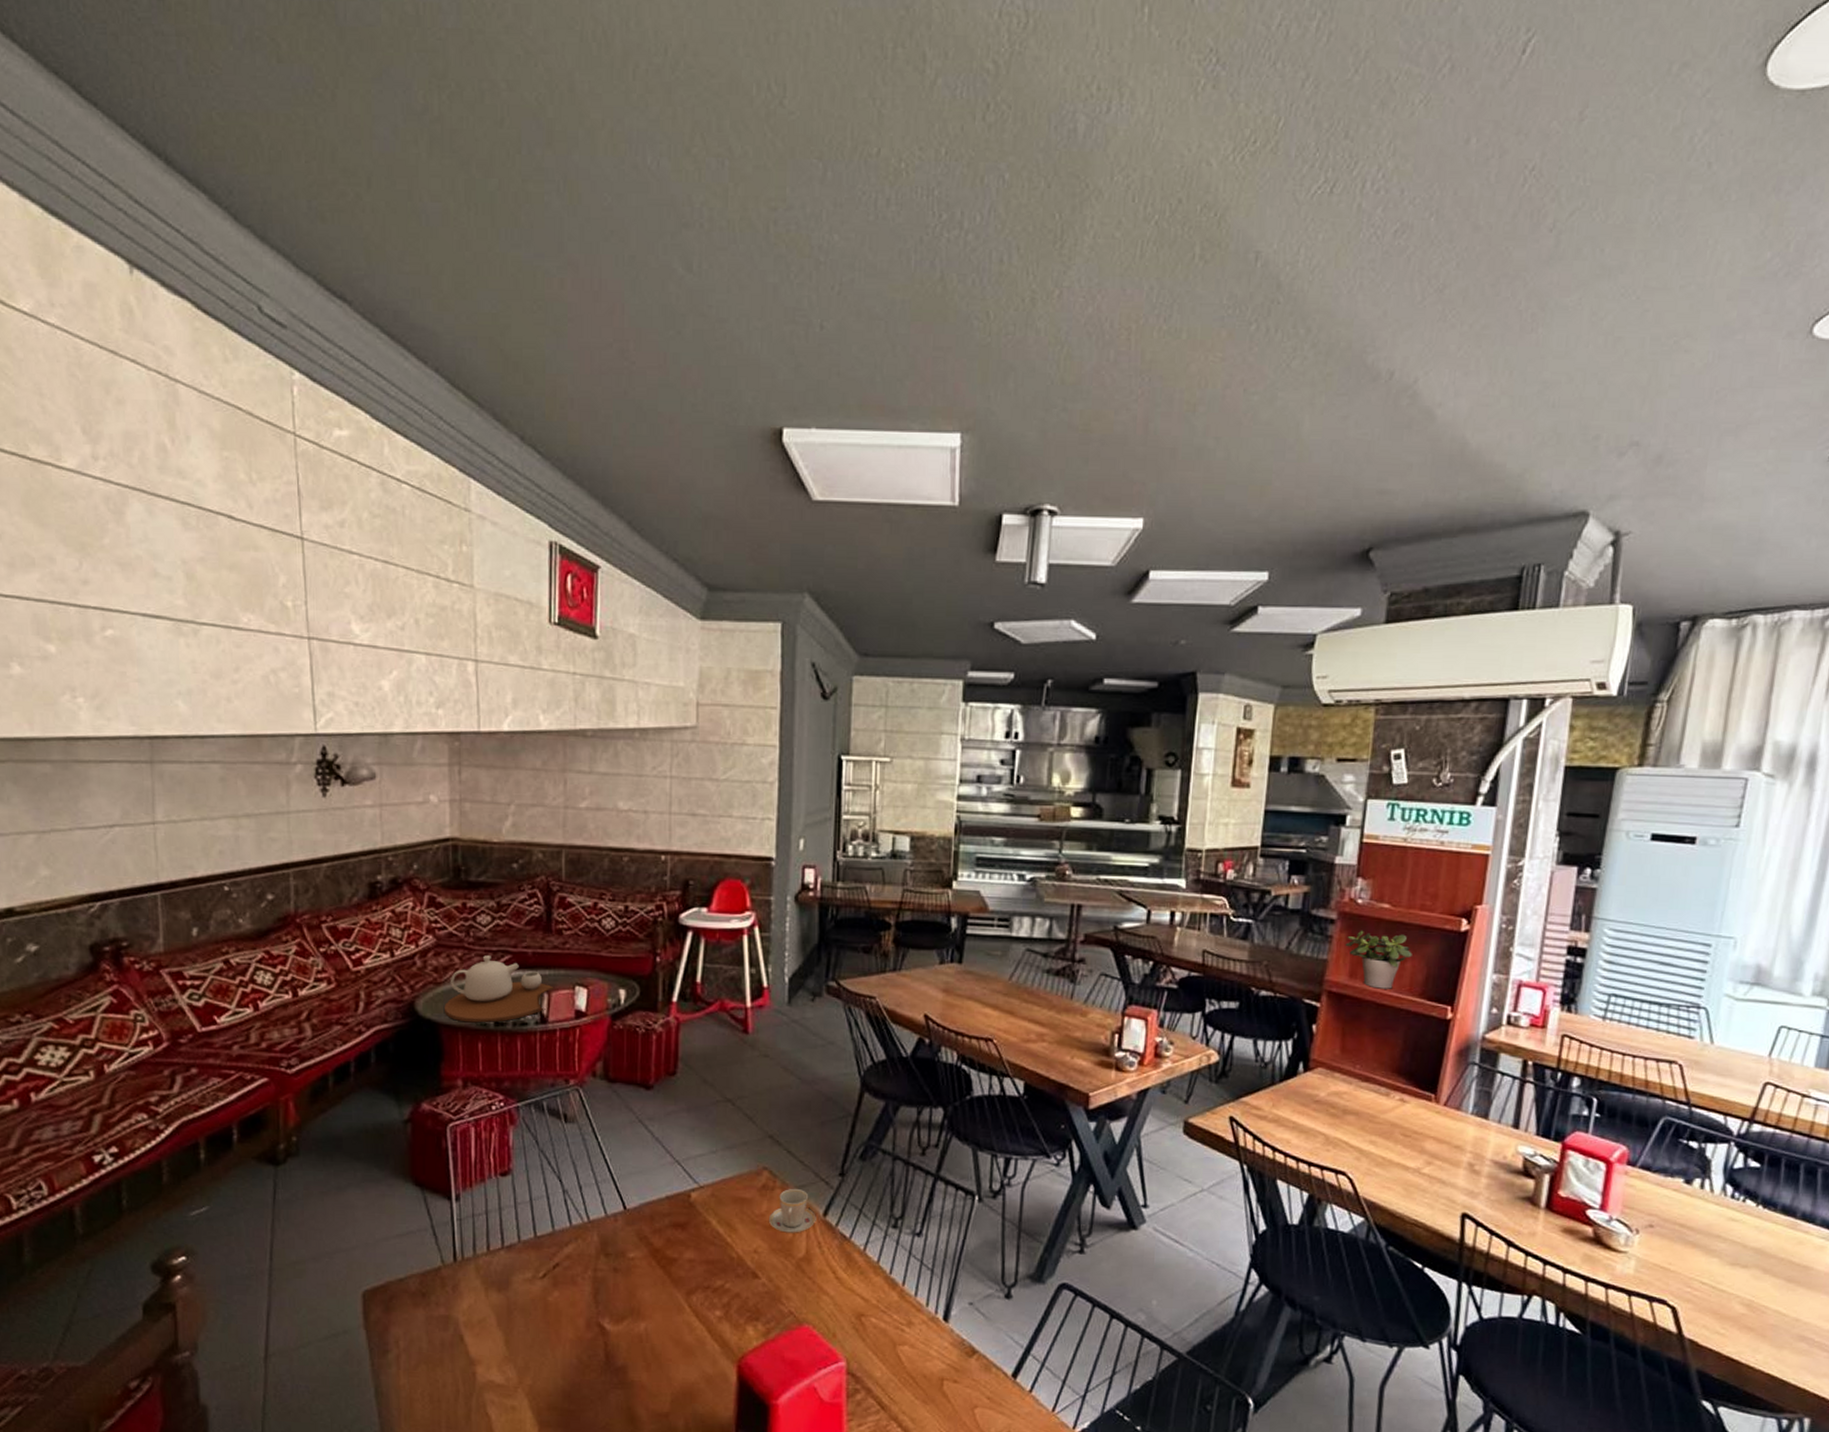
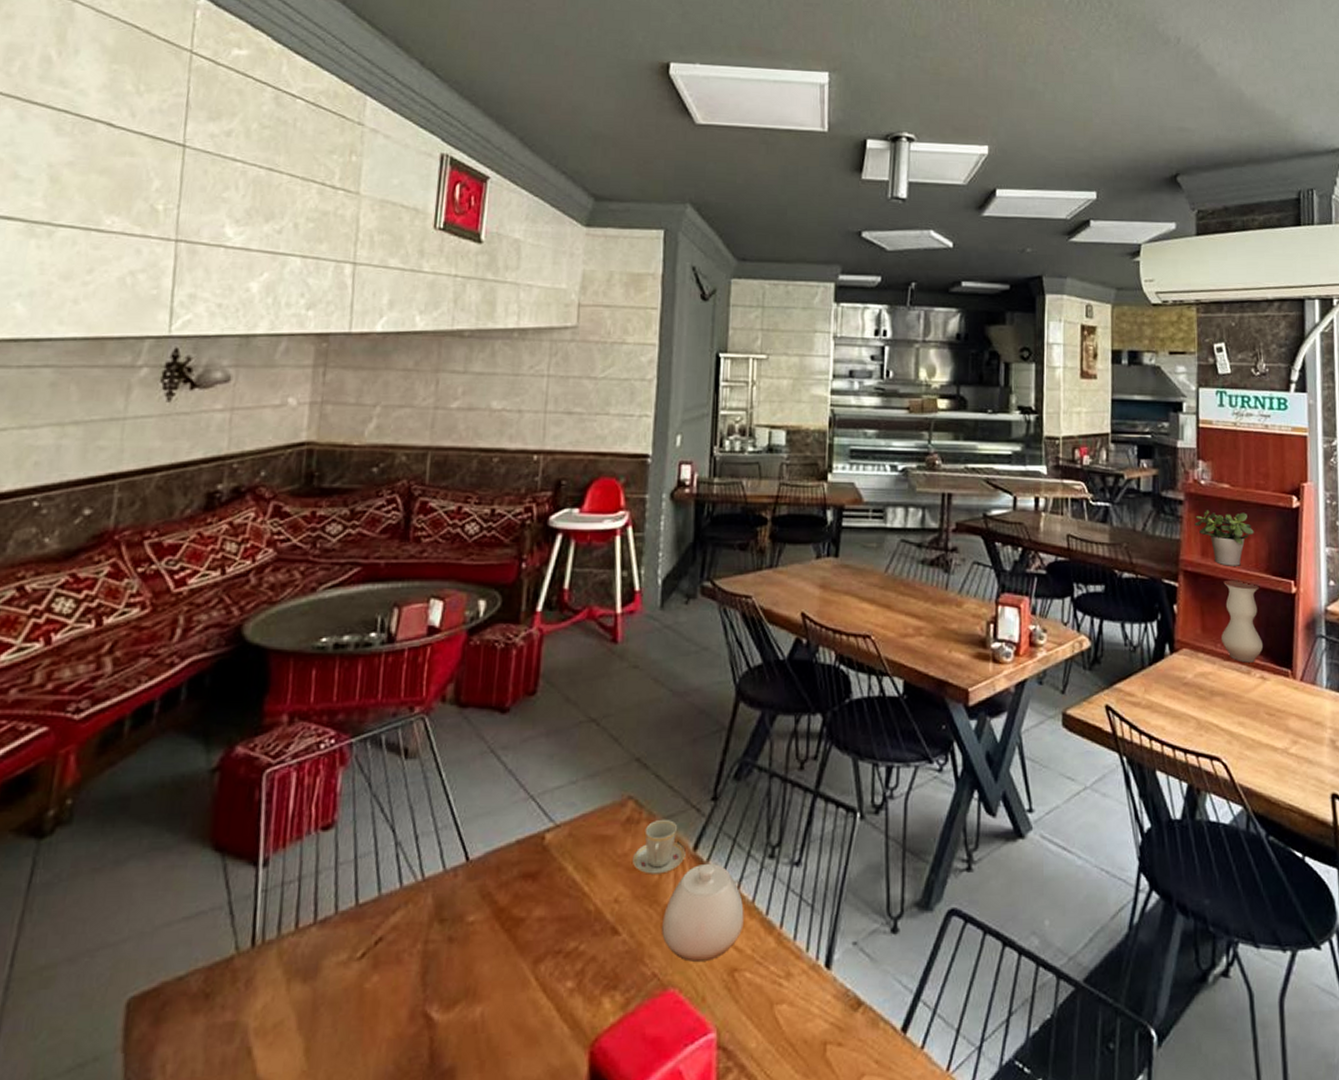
tea set: present [445,955,556,1023] -> none [277,569,408,646]
sugar bowl: none [796,1227,870,1306] -> present [662,863,744,962]
vase: none [1361,1002,1411,1085] -> present [1221,579,1263,663]

